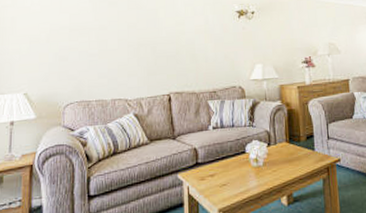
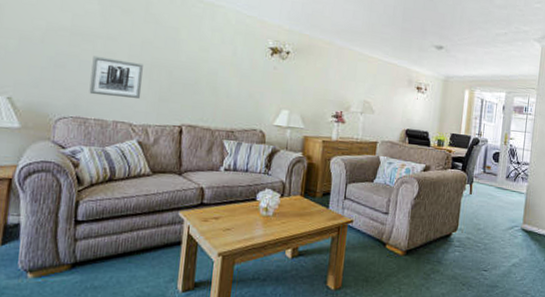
wall art: none [89,45,132,79] -> present [89,55,143,98]

